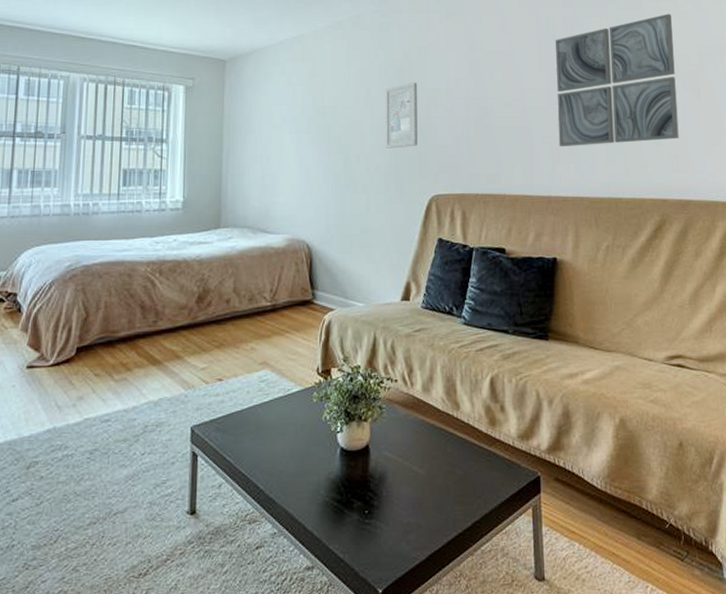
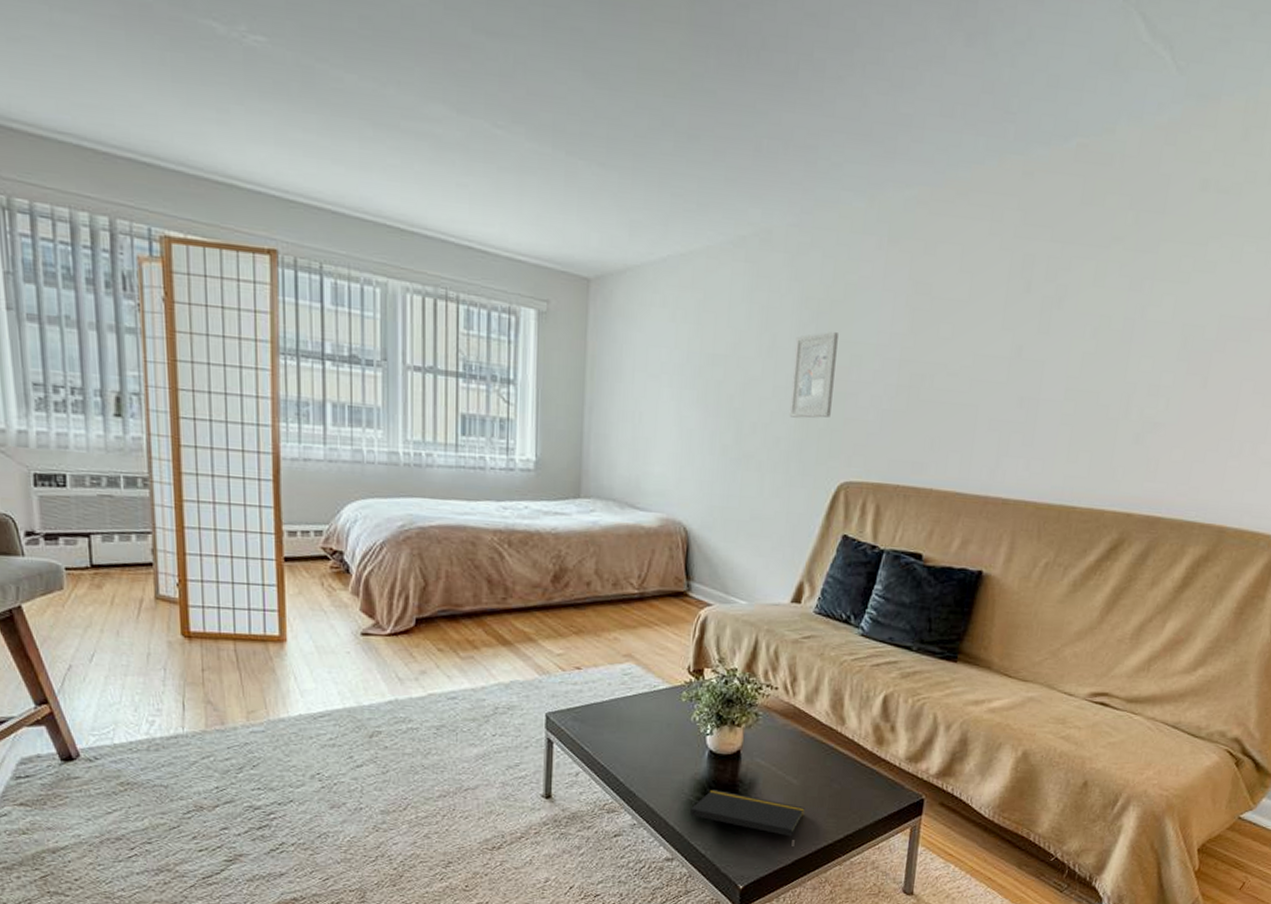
notepad: none [326,488,433,544] -> present [689,789,805,850]
wall art: present [555,13,679,147] -> none [1009,263,1196,439]

